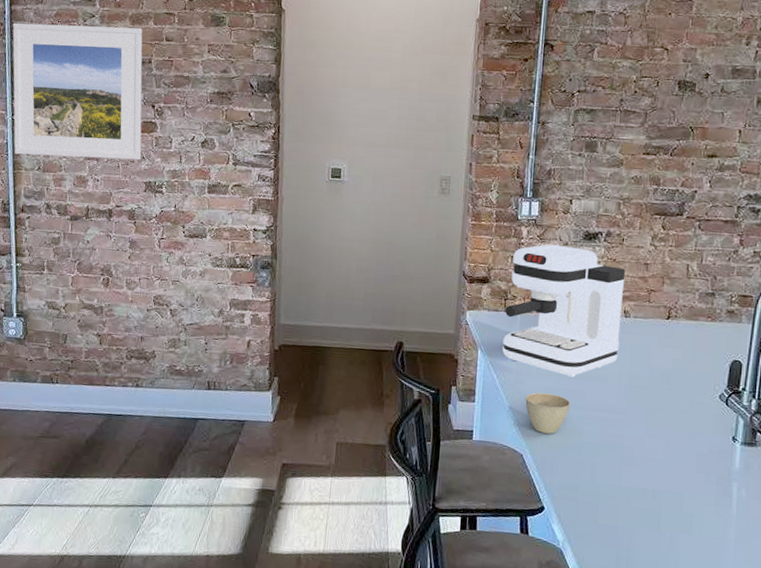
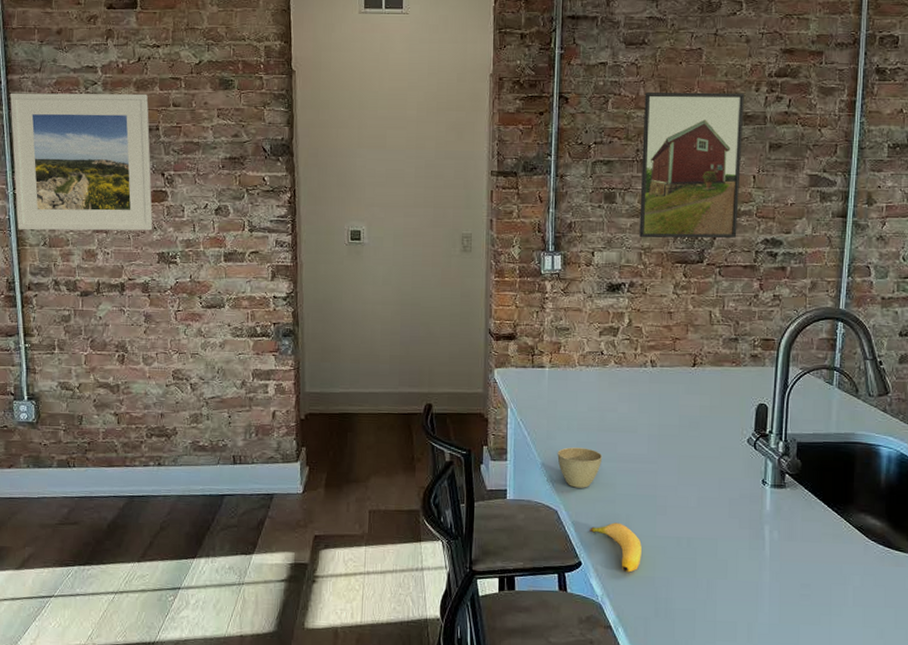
coffee maker: present [502,244,626,377] -> none [532,297,650,430]
banana: none [554,470,606,521] -> present [590,522,642,573]
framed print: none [619,42,734,192] -> present [639,92,744,239]

